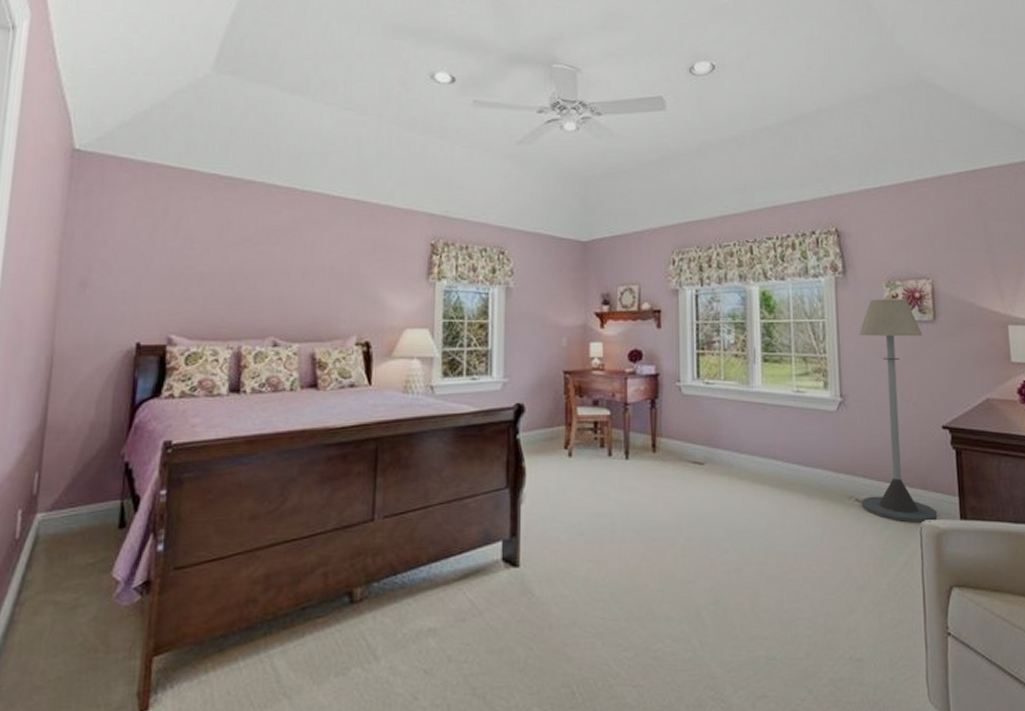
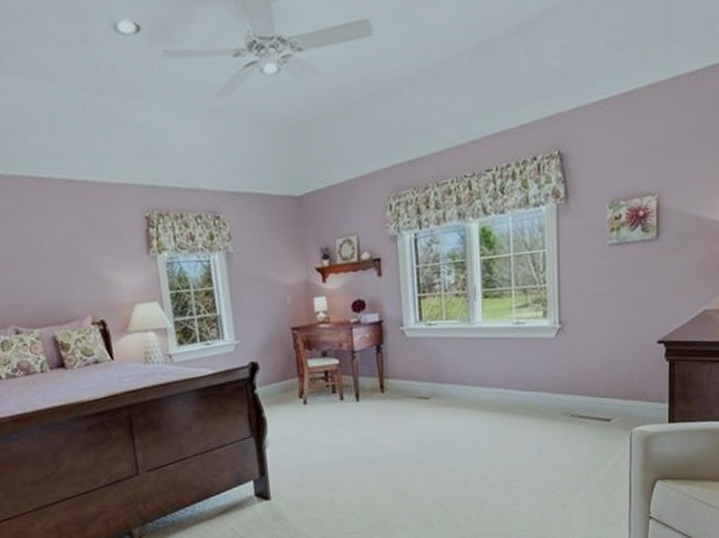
floor lamp: present [858,299,938,523] -> none [577,219,648,431]

